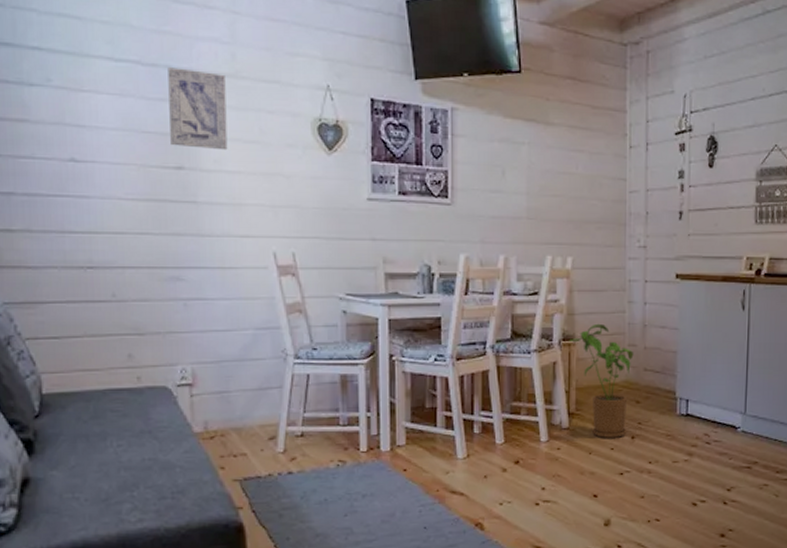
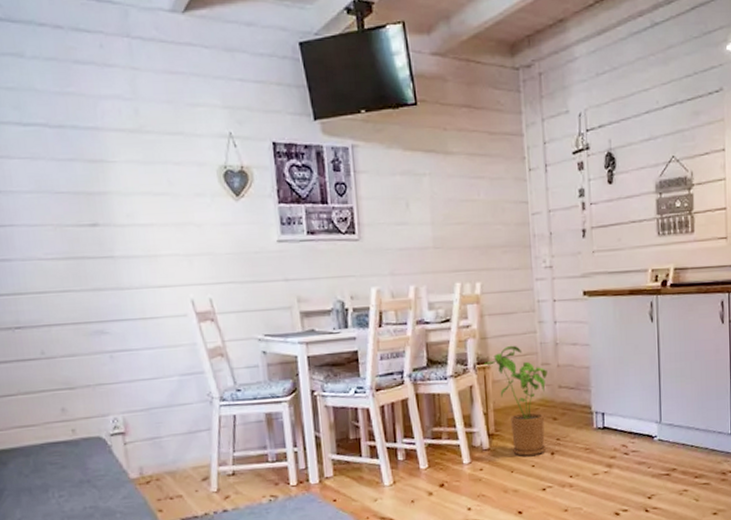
wall art: present [168,67,228,151] -> none [74,127,139,205]

